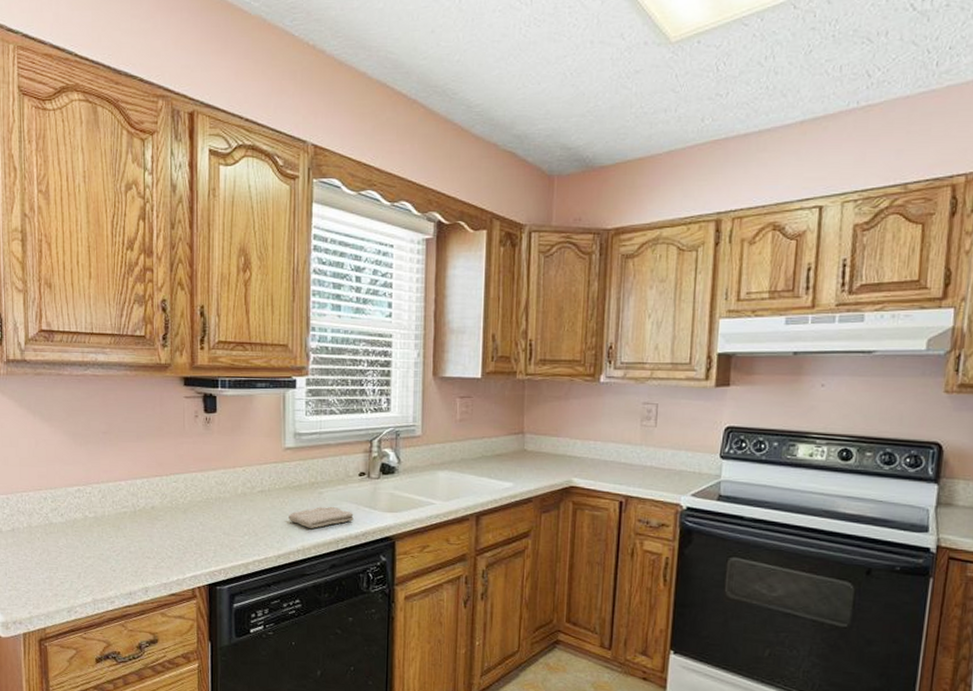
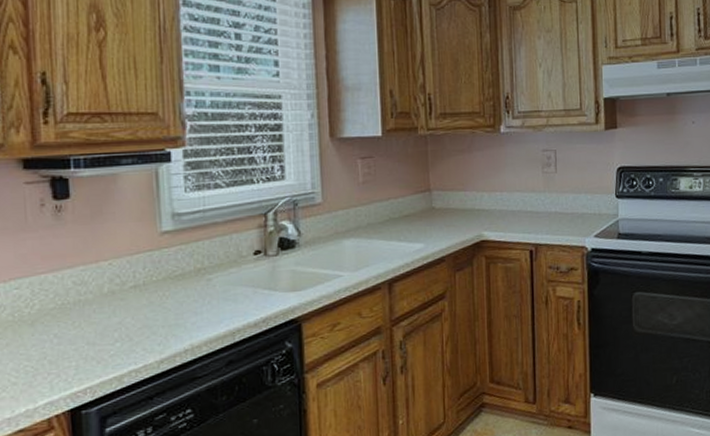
washcloth: present [289,506,354,529] -> none [171,293,251,323]

